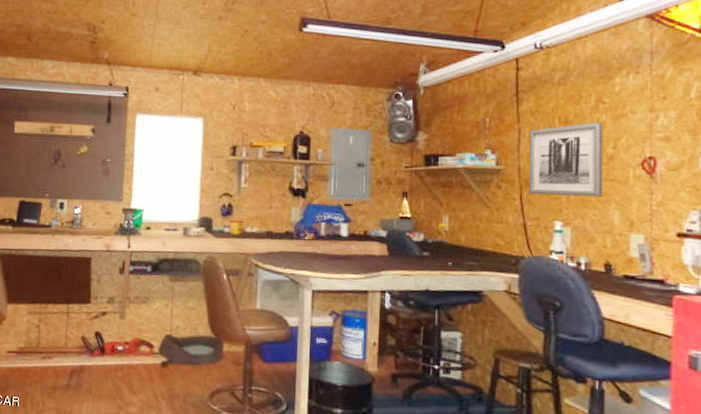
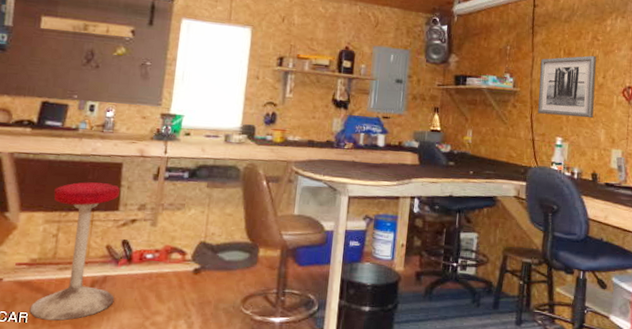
stool: none [20,276,92,407] -> present [29,182,120,321]

